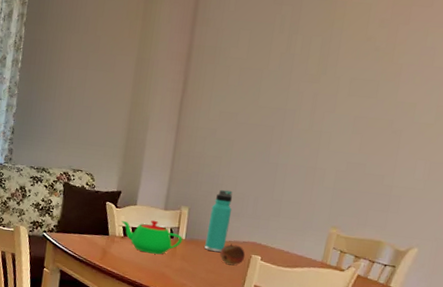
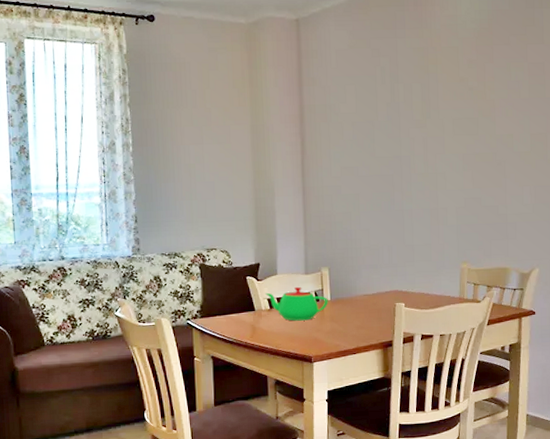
thermos bottle: present [204,189,233,253] -> none [350,243,370,308]
fruit: present [220,243,246,266] -> none [366,295,390,318]

